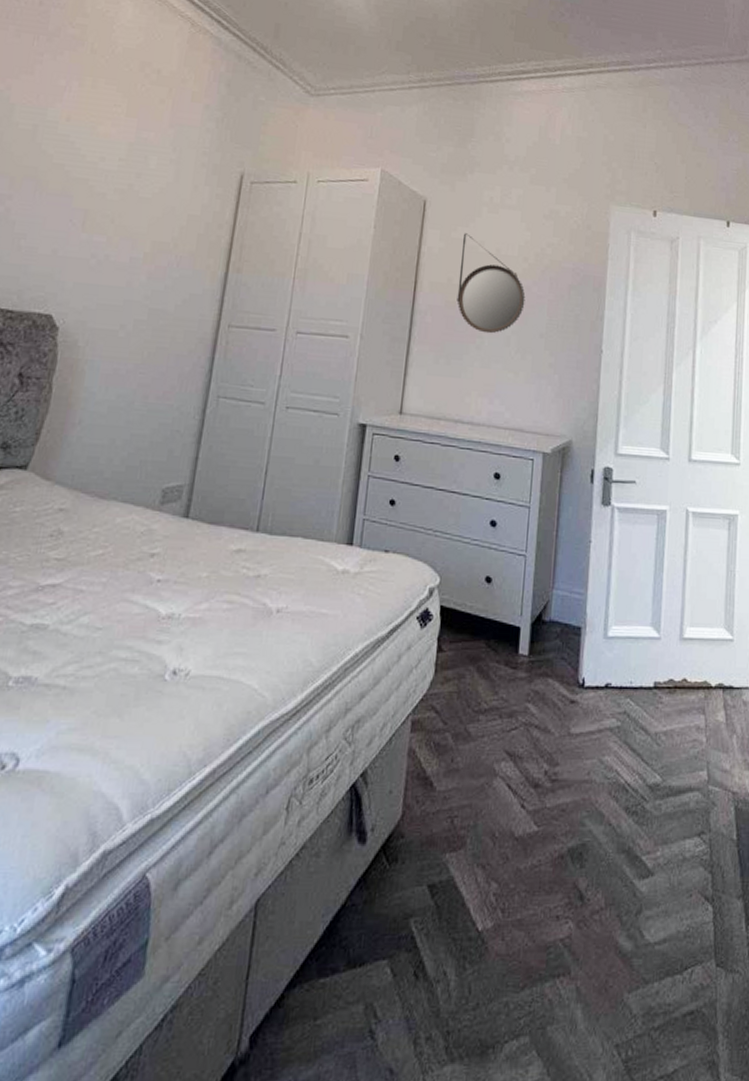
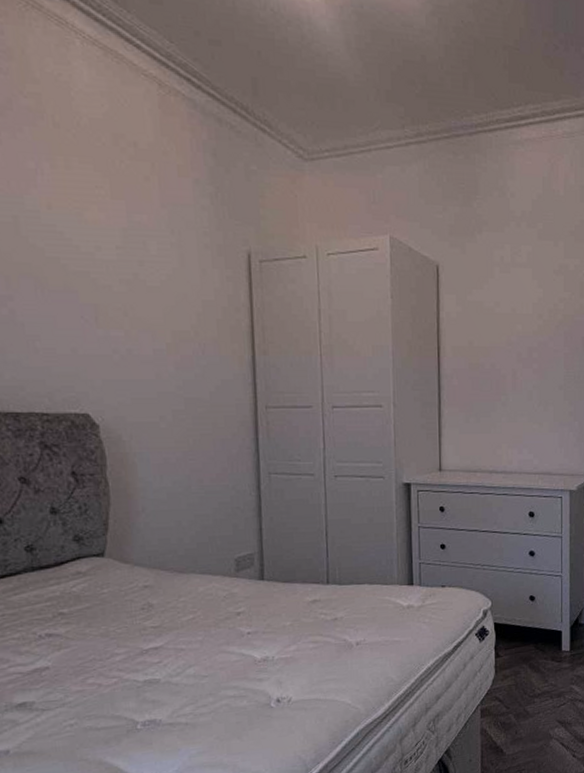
home mirror: present [457,233,526,334] -> none [478,295,543,390]

